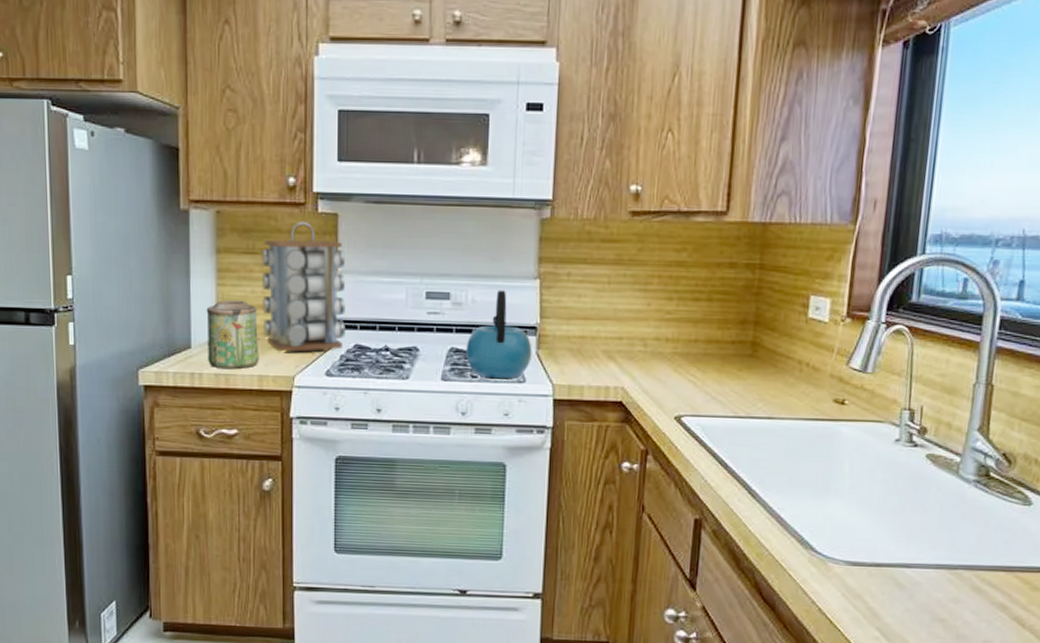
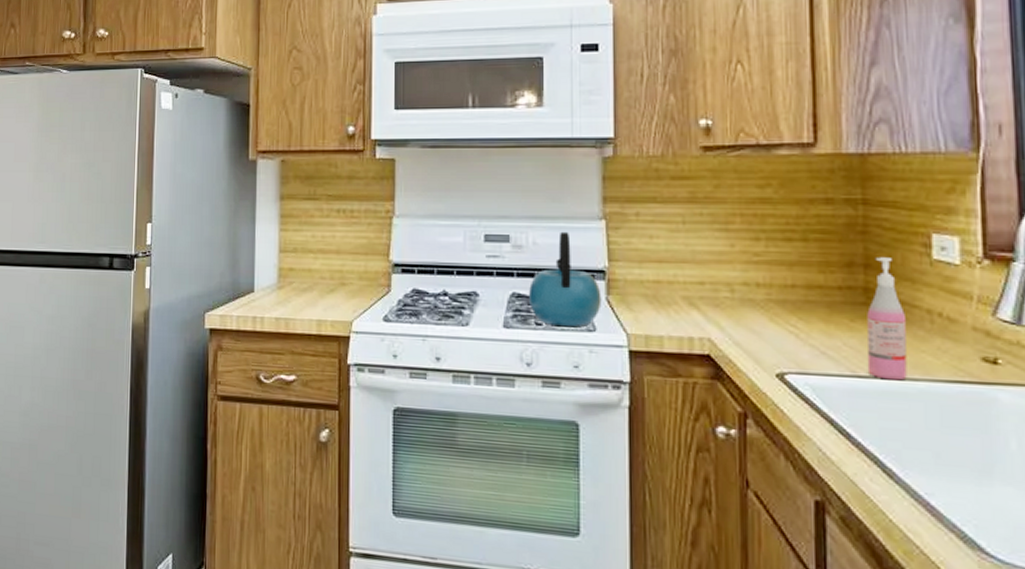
canister: present [206,299,260,370] -> none [269,244,319,314]
spice rack: present [261,221,346,353] -> none [321,167,403,297]
soap dispenser: none [746,316,782,420] -> present [866,257,907,381]

